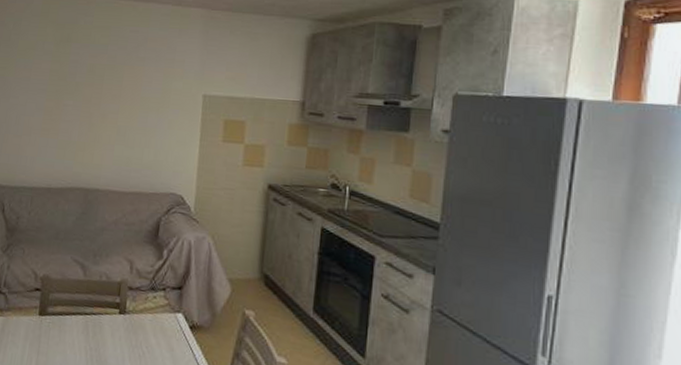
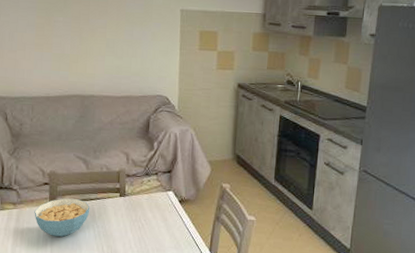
cereal bowl: none [21,309,84,357] -> present [34,198,90,237]

